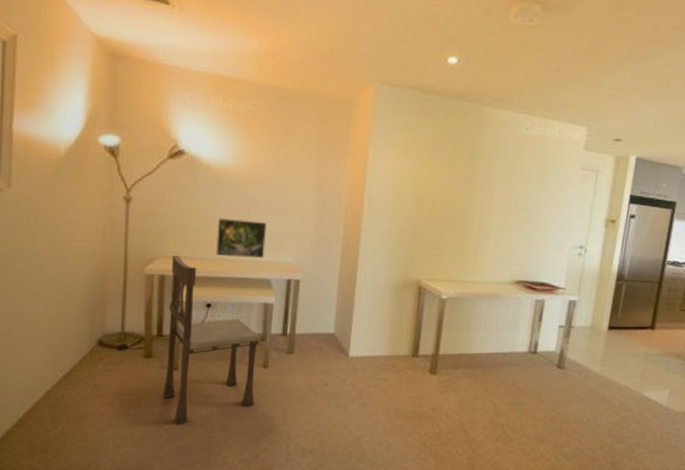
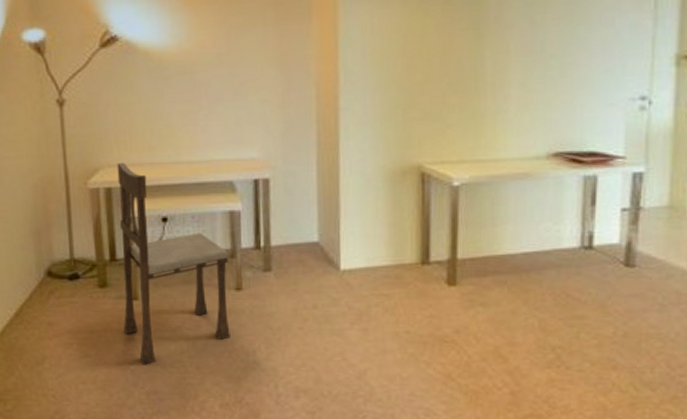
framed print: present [216,218,267,259] -> none [164,111,224,159]

